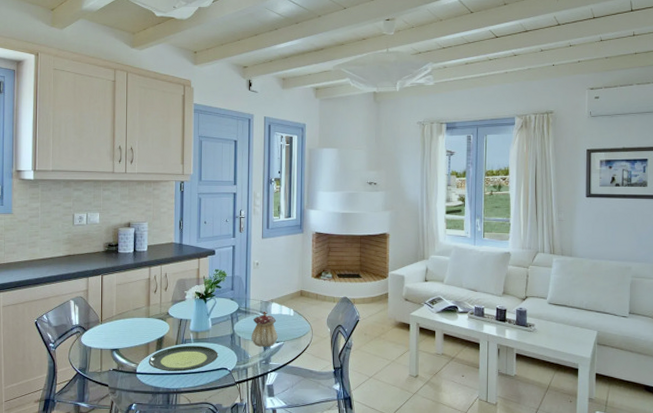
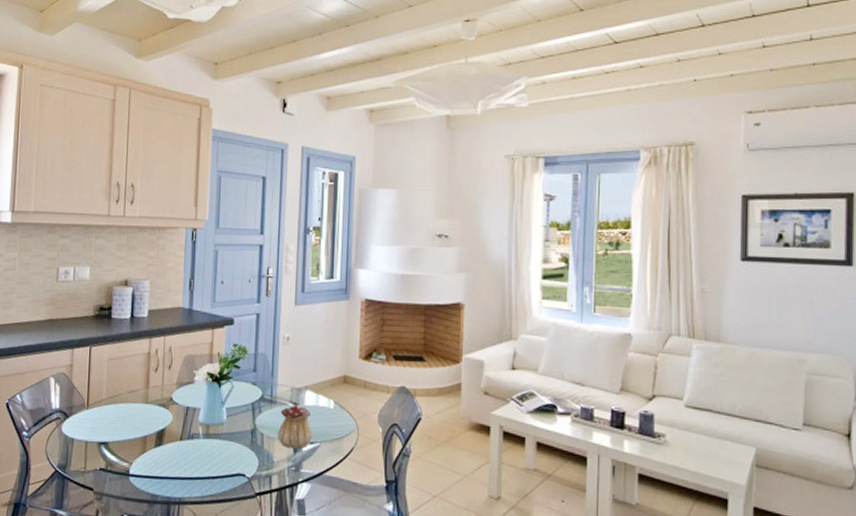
plate: present [148,345,218,372] -> none [144,441,234,476]

